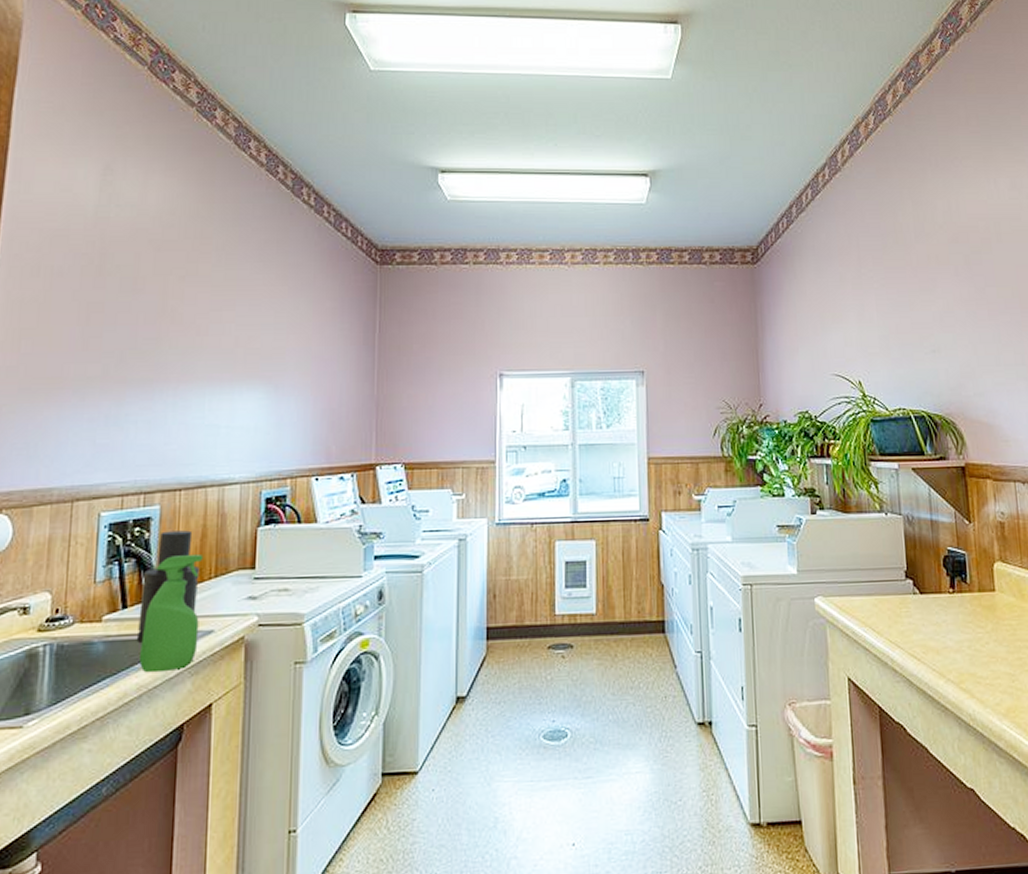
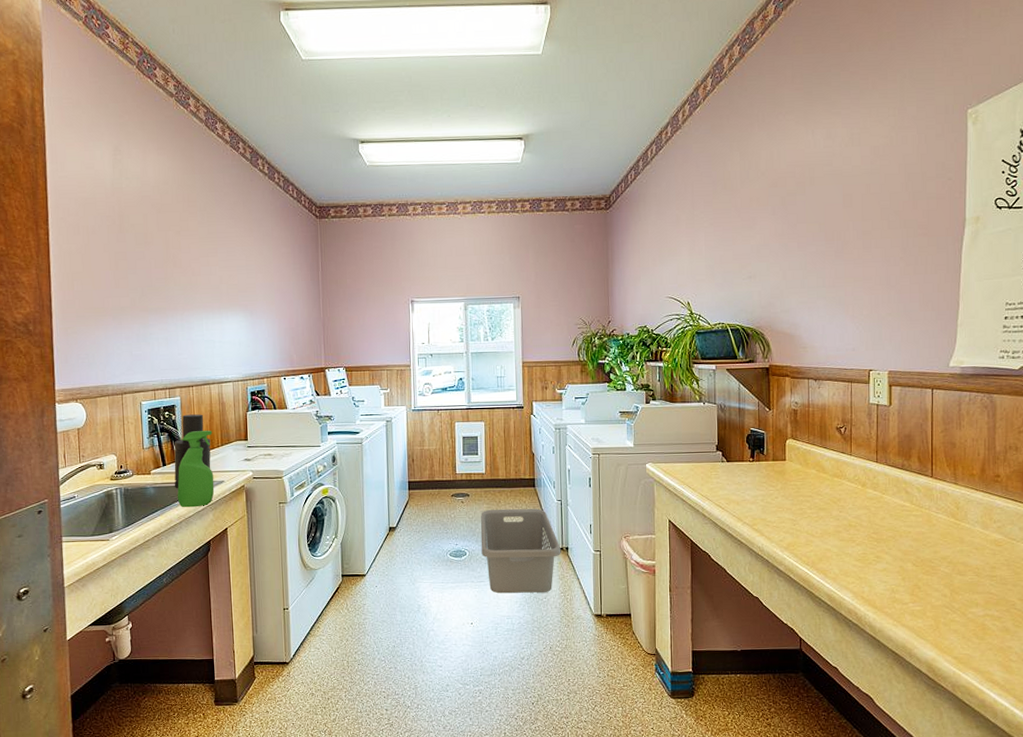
laundry basket: none [588,664,703,796] -> present [480,508,561,594]

